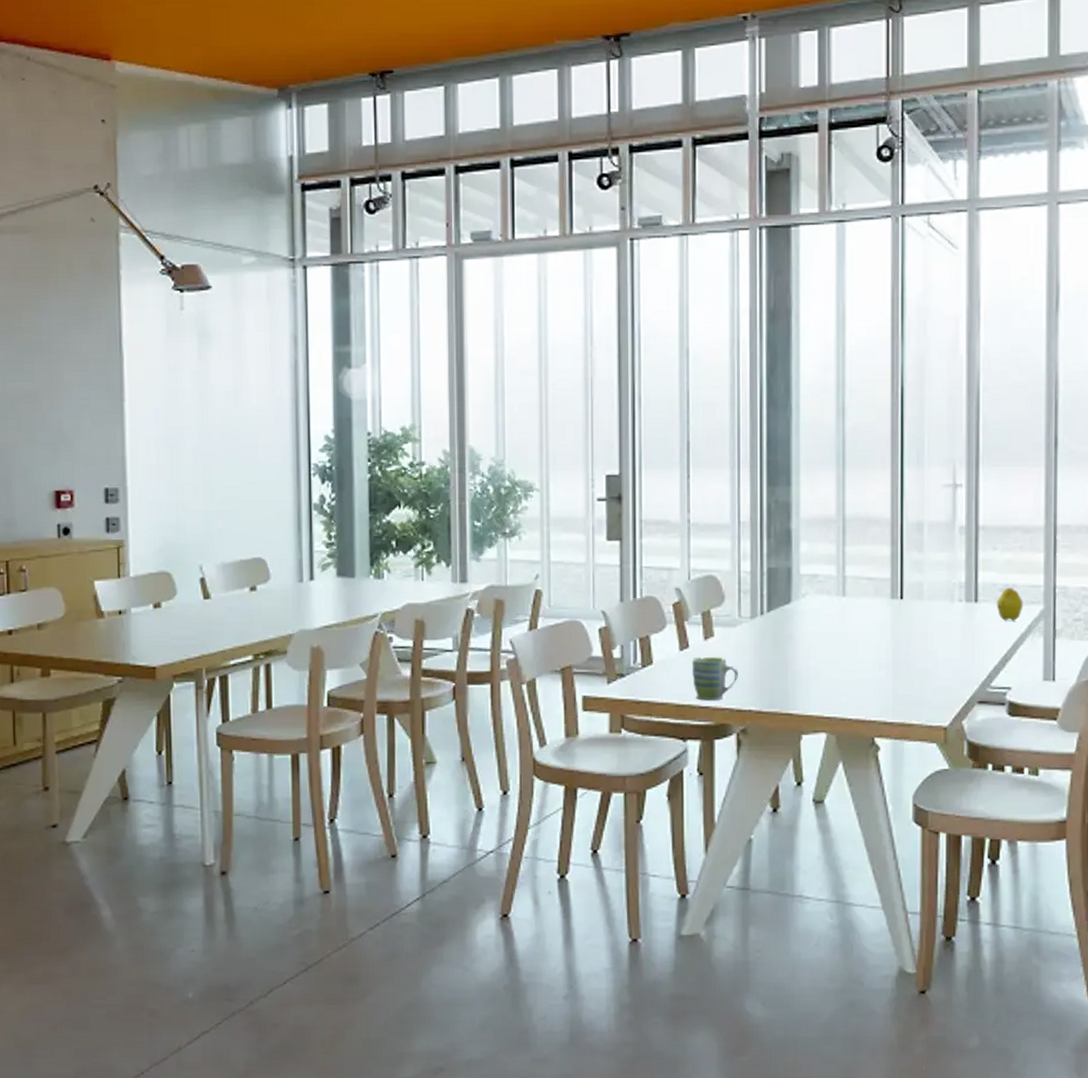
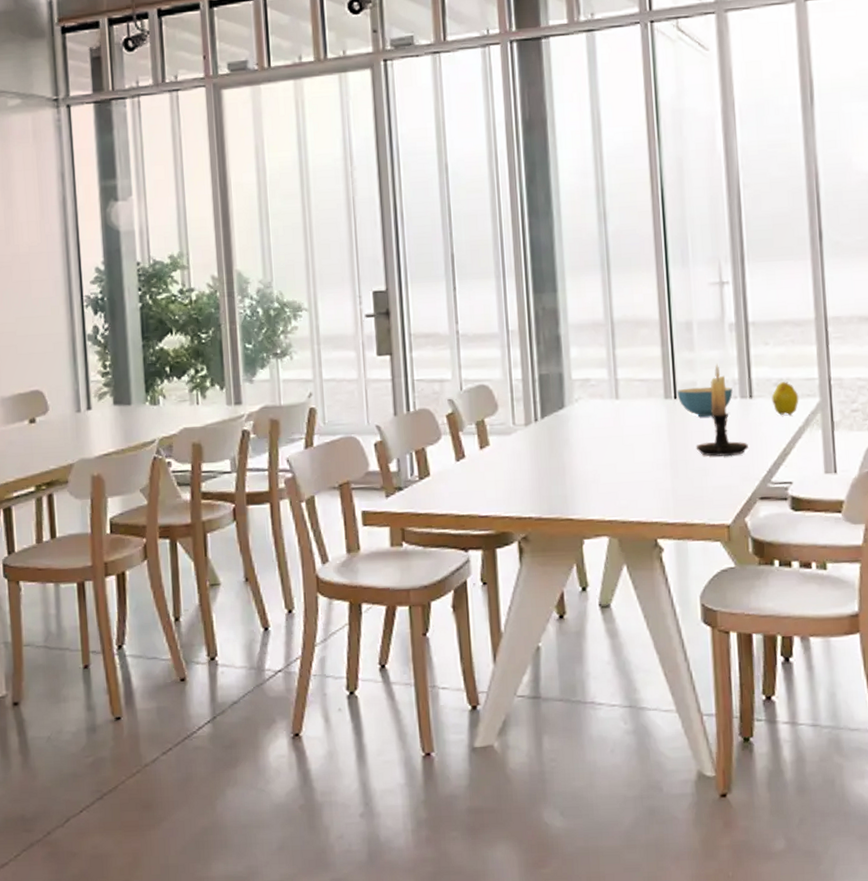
mug: present [691,657,738,700] -> none [468,466,516,510]
cereal bowl: none [903,588,959,619] -> present [677,386,733,417]
candle holder: none [918,566,970,659] -> present [696,364,748,457]

